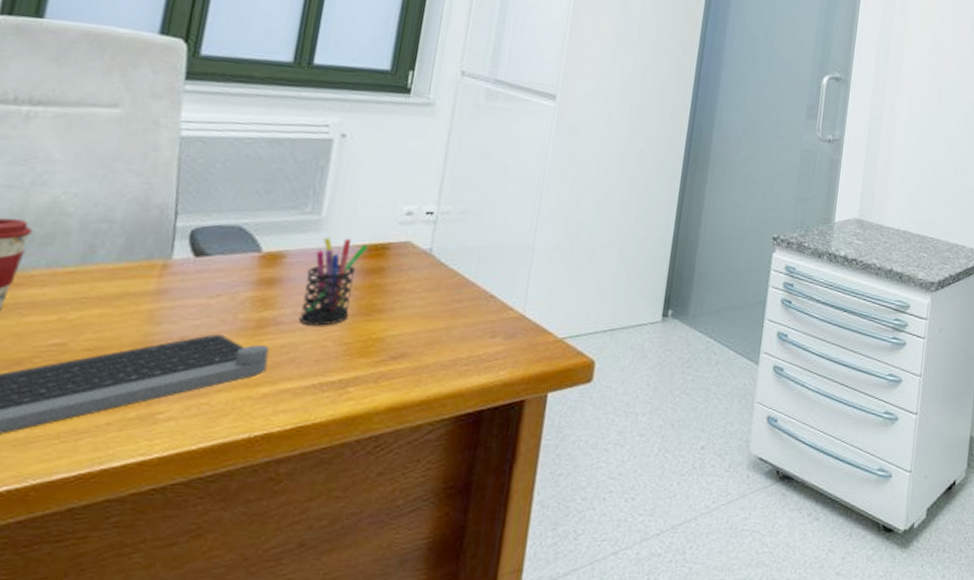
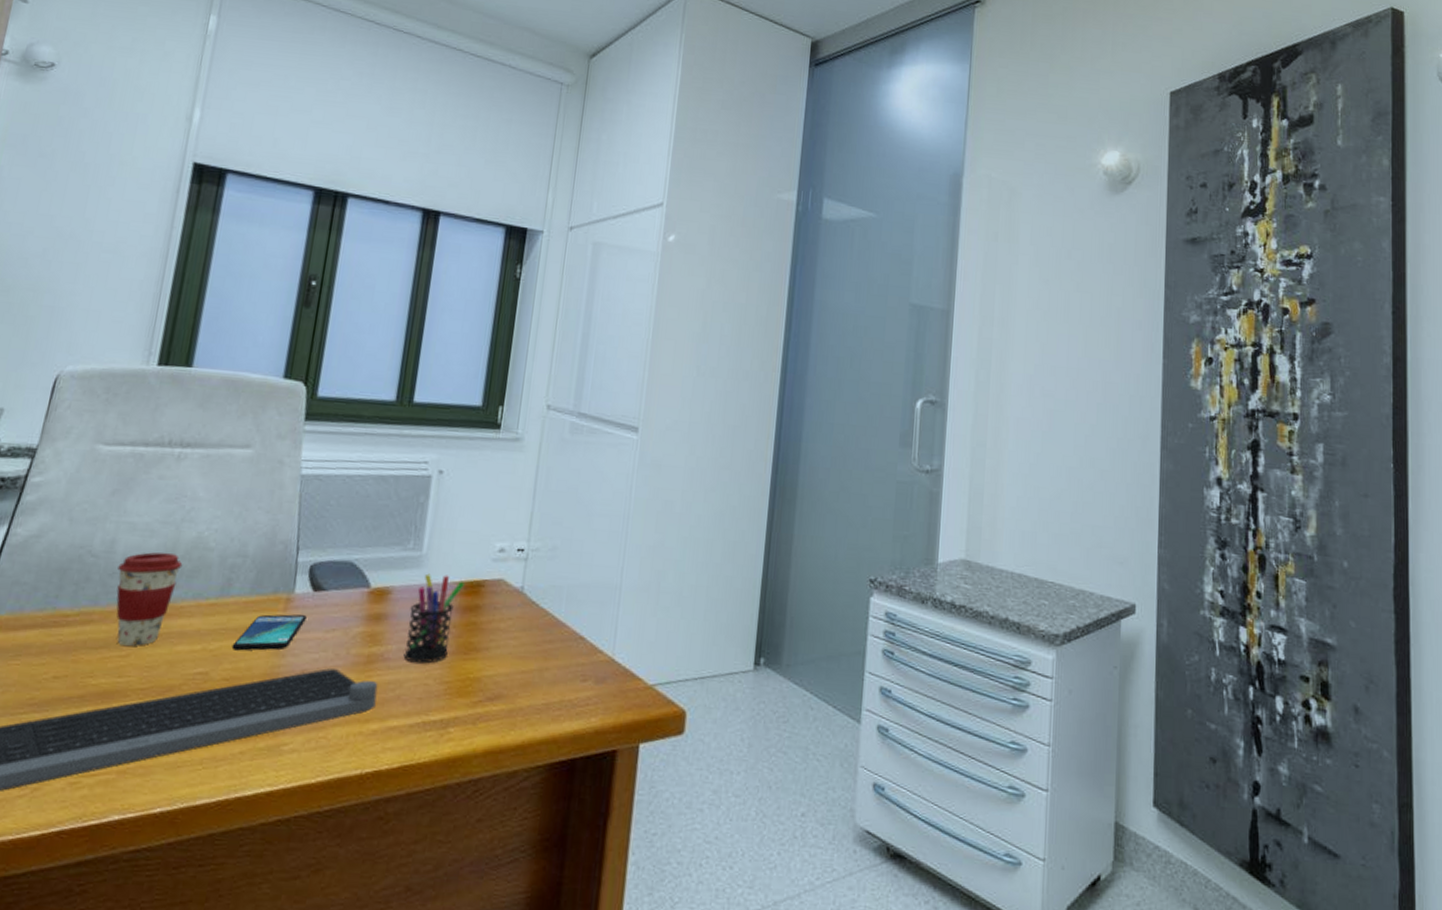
smartphone: none [95,280,187,320] -> present [231,614,307,651]

